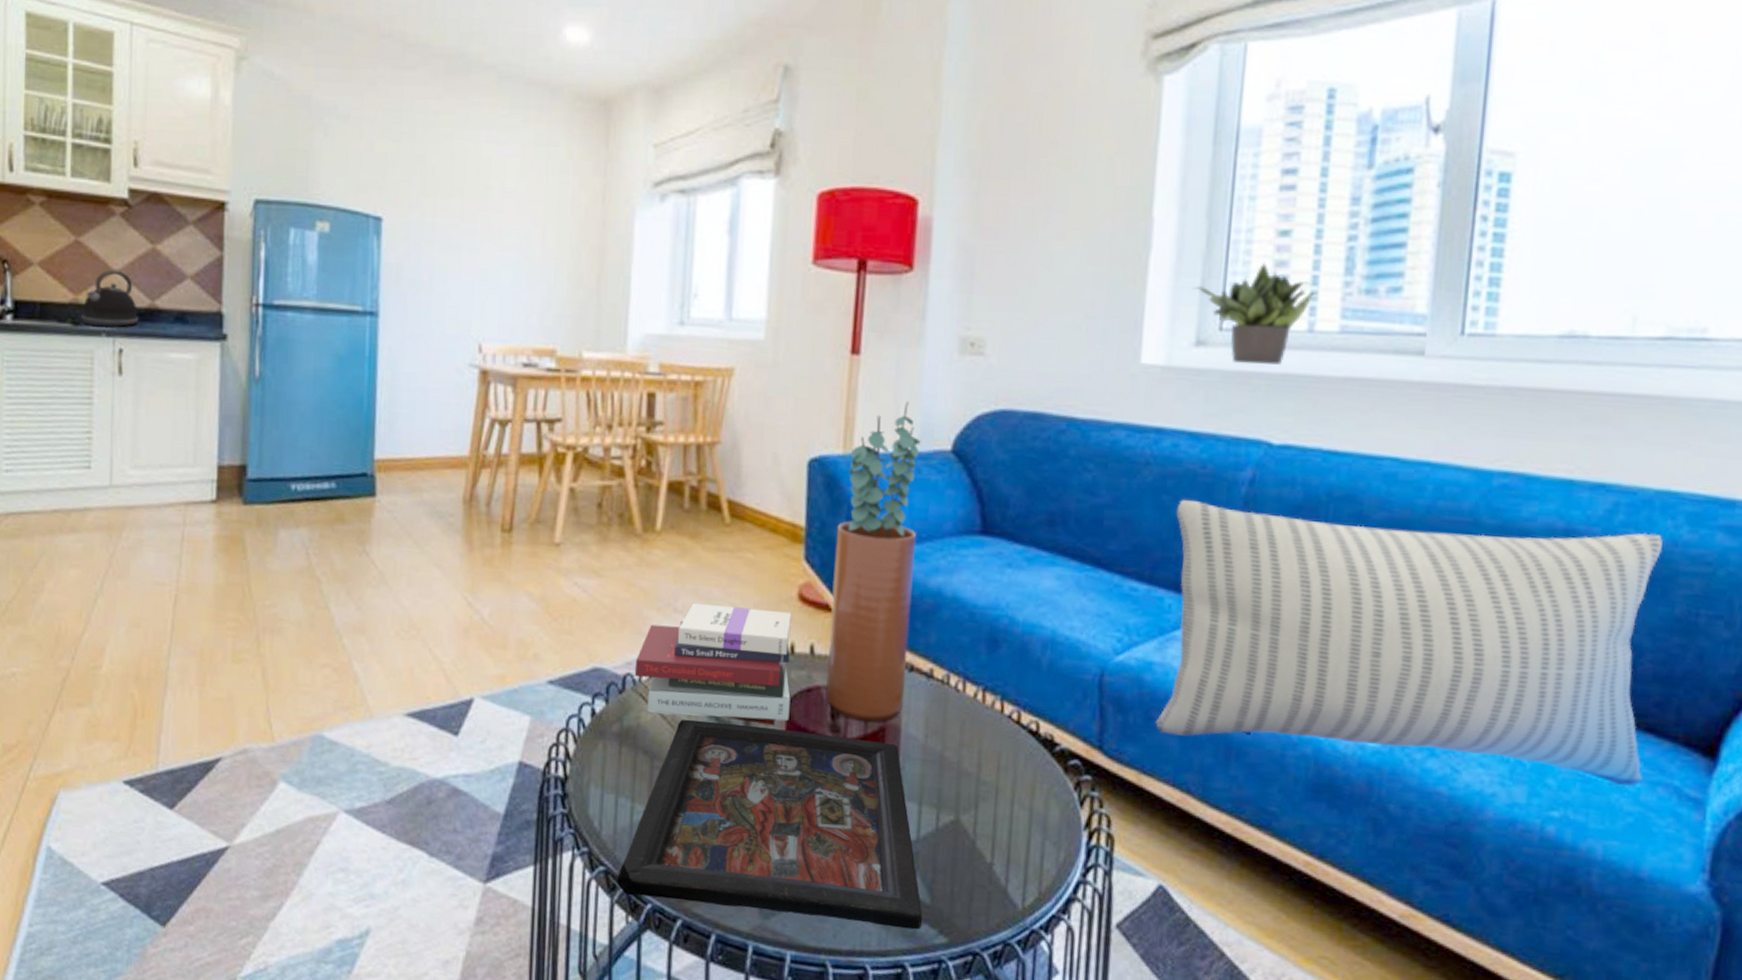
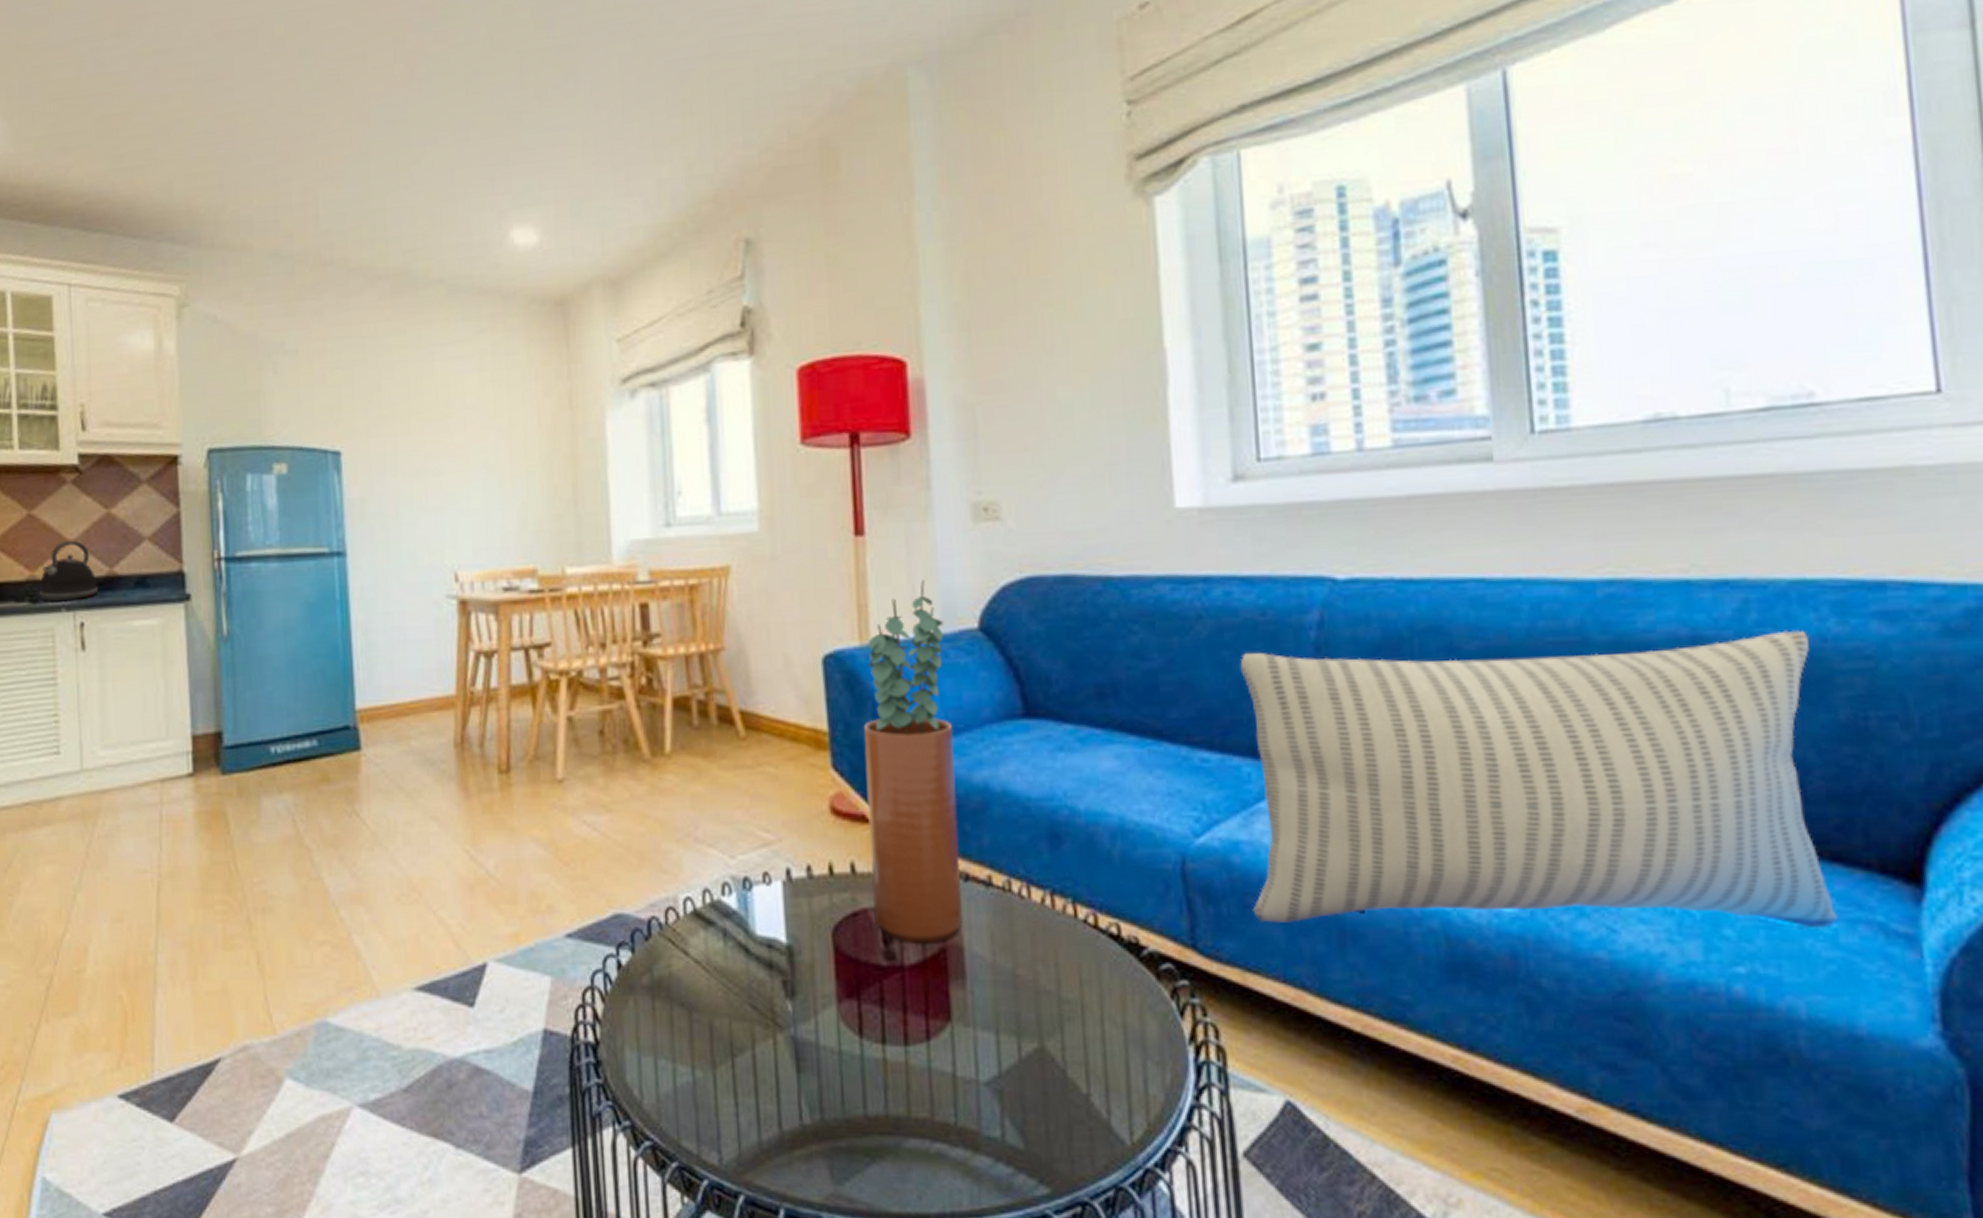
decorative tray: present [617,719,923,930] -> none [666,961,1019,1182]
books: present [634,603,792,726] -> none [659,828,837,960]
potted plant: present [1193,262,1315,365] -> none [1220,381,1358,496]

